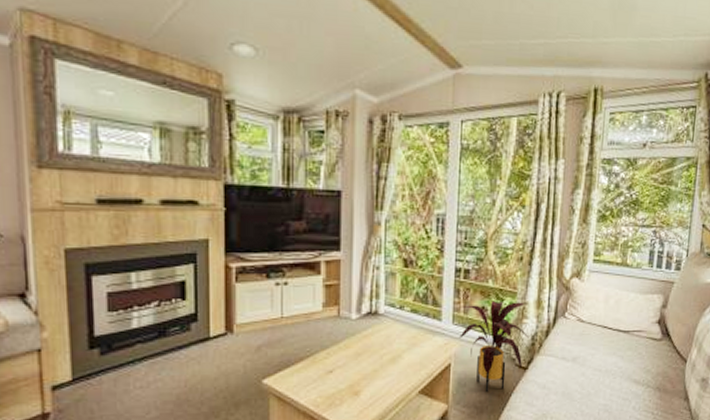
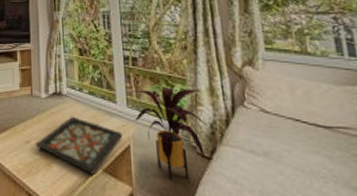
decorative tray: none [340,338,444,398] -> present [35,116,123,175]

